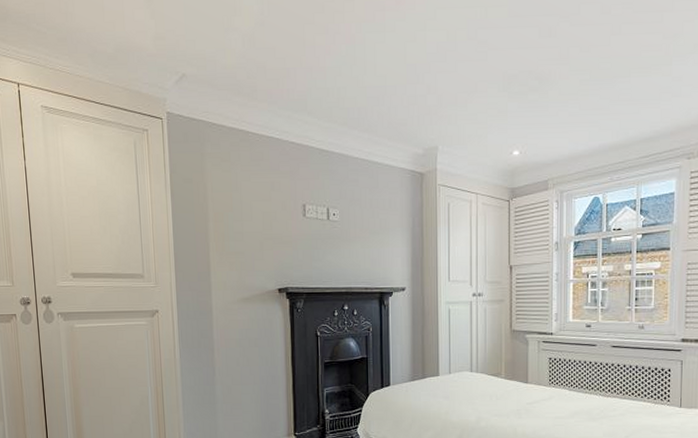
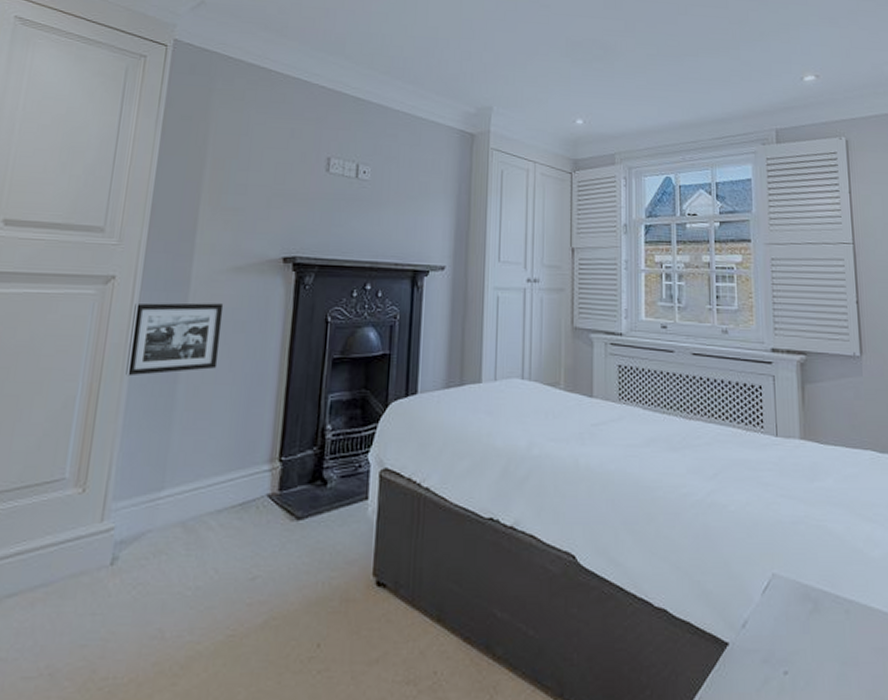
picture frame: none [176,326,241,382] -> present [126,302,224,377]

